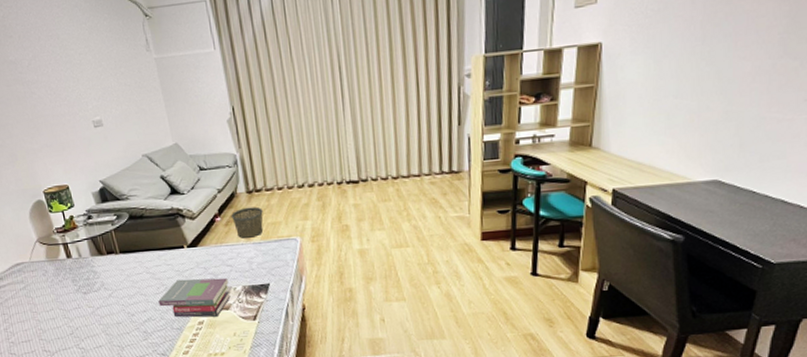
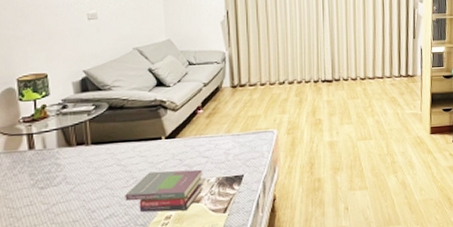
basket: present [231,206,263,238] -> none [214,100,245,130]

